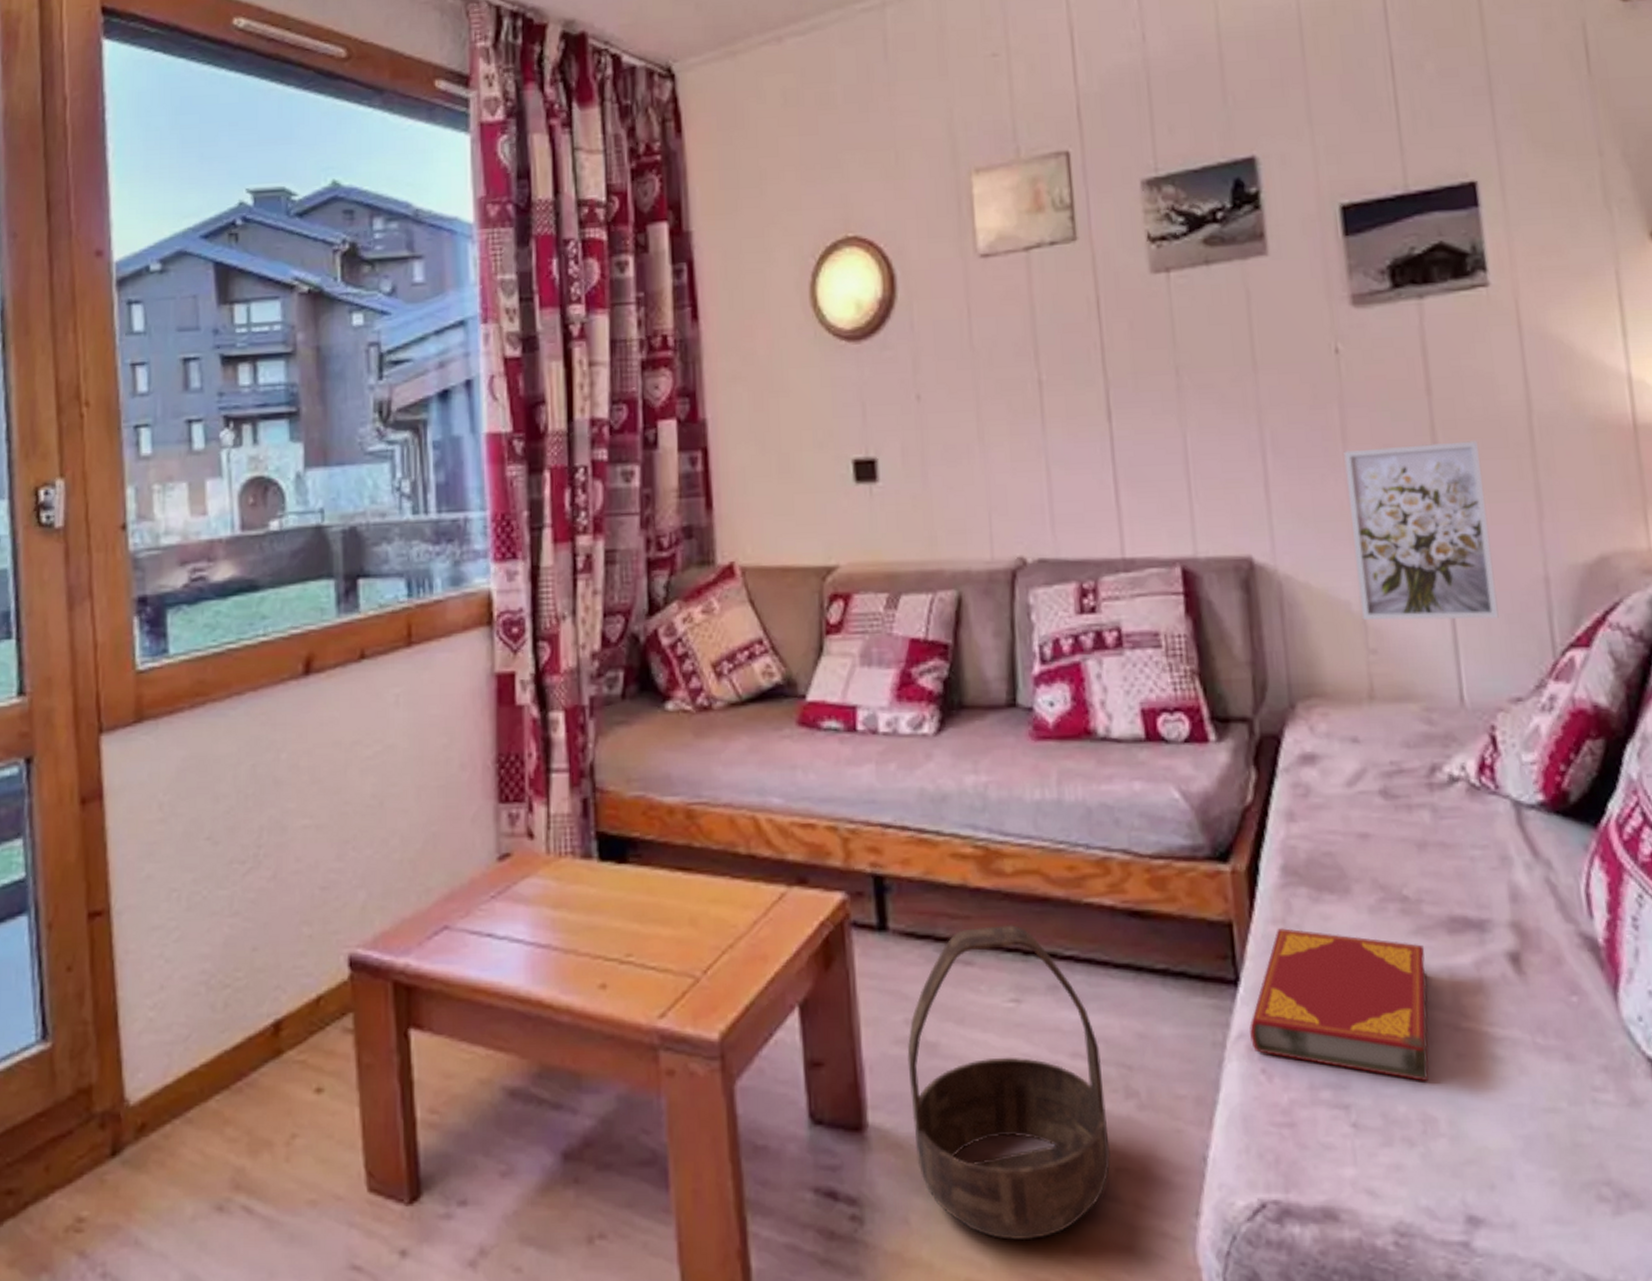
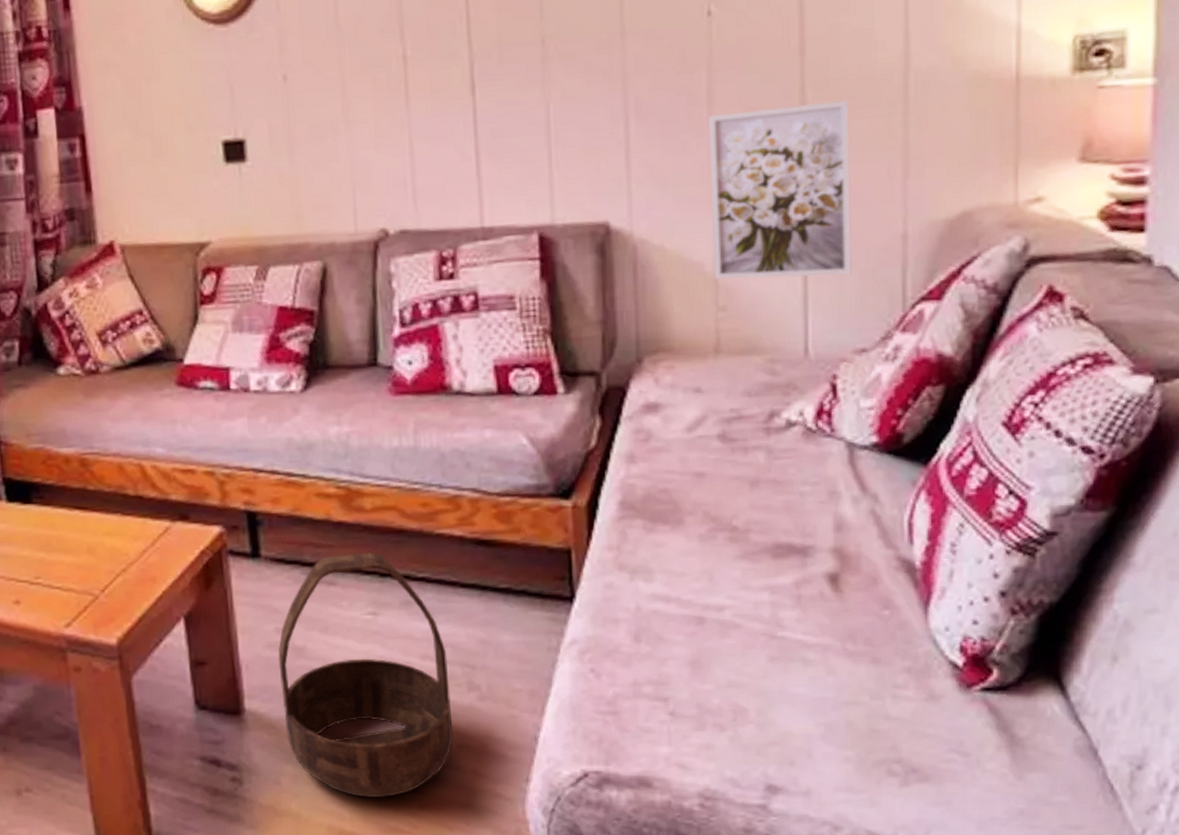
hardback book: present [1249,928,1429,1081] -> none [581,554,750,679]

